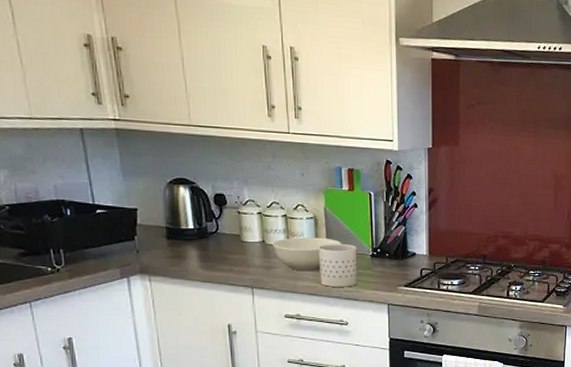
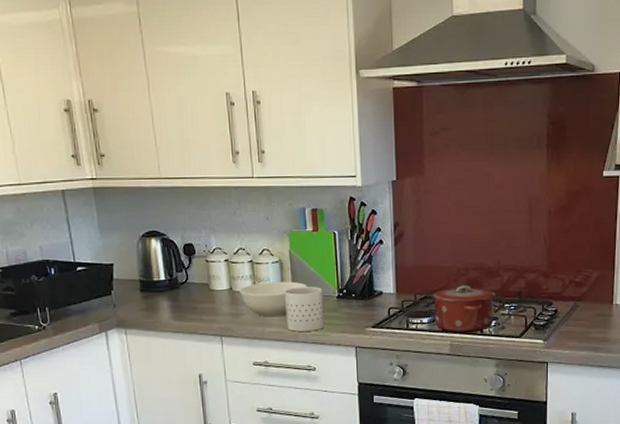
casserole: none [461,251,524,295] -> present [430,285,498,333]

